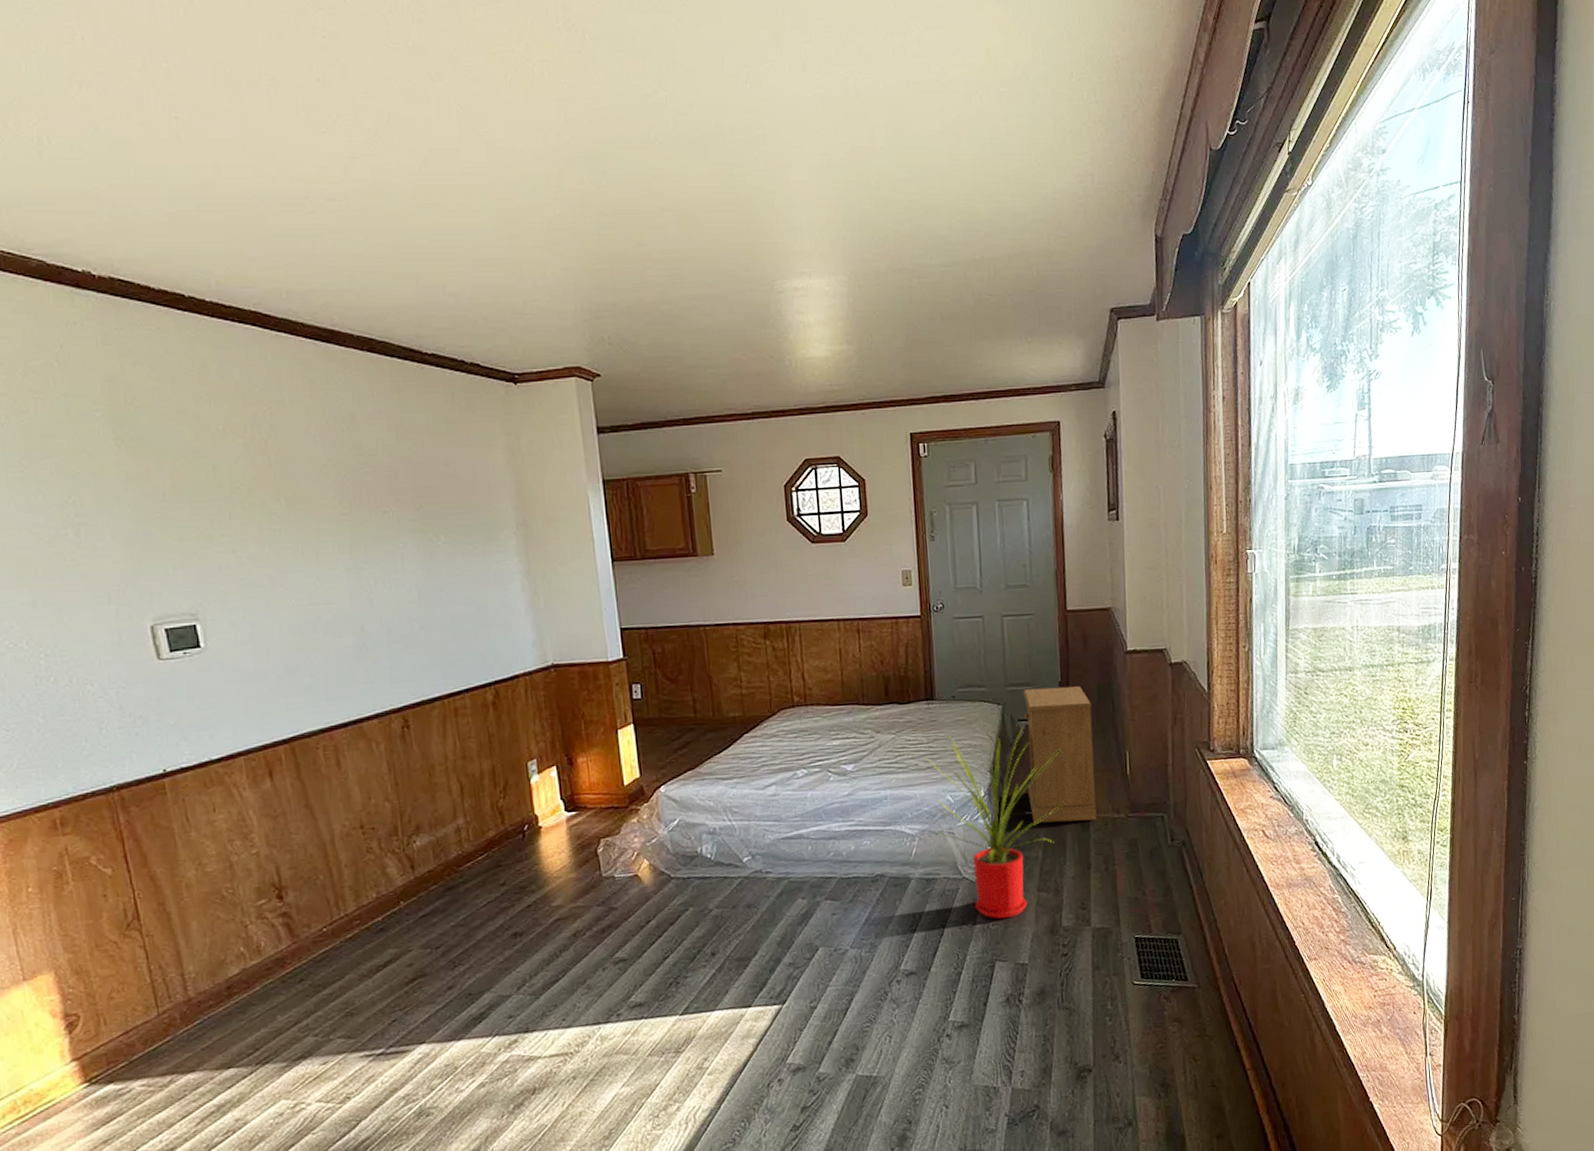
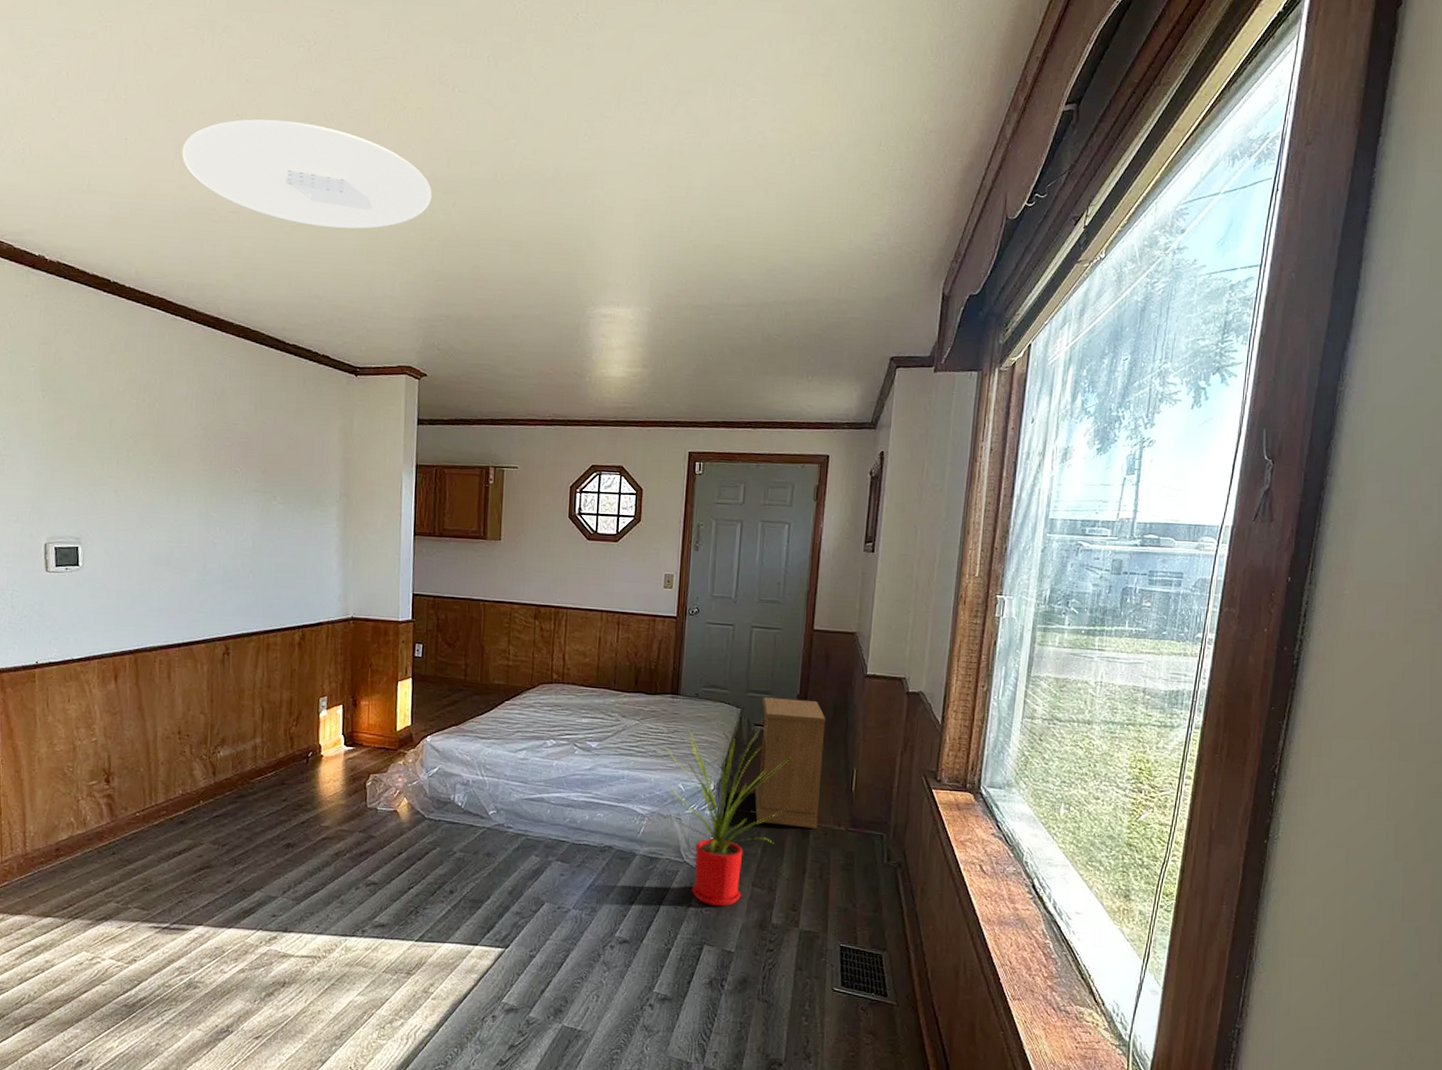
ceiling light: none [252,83,576,211] -> present [182,119,432,229]

